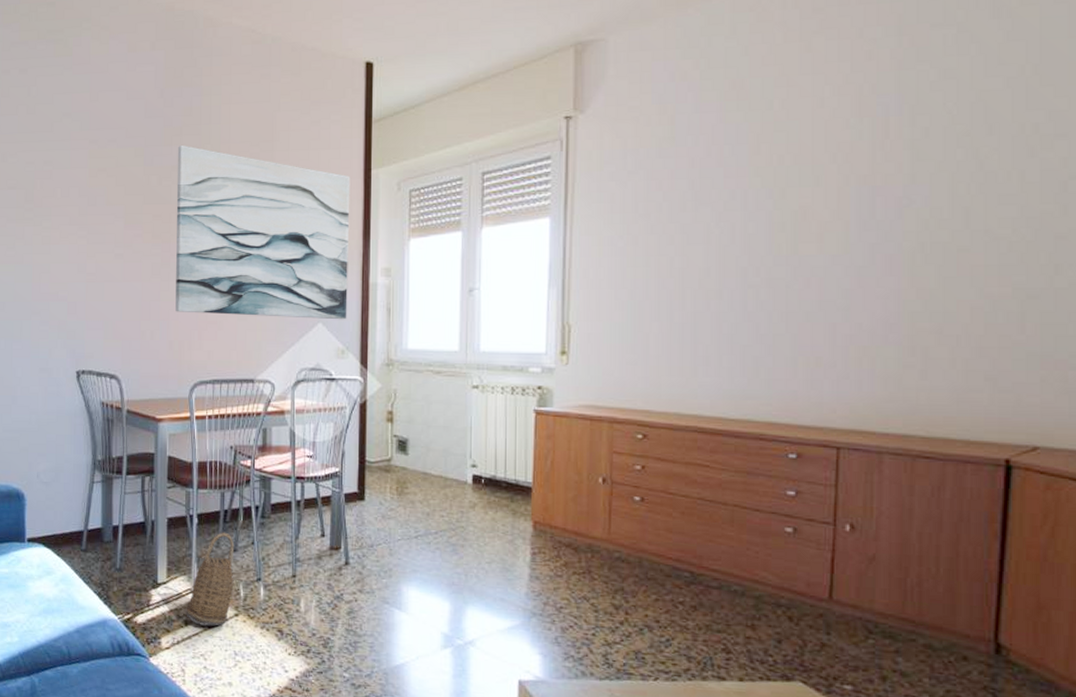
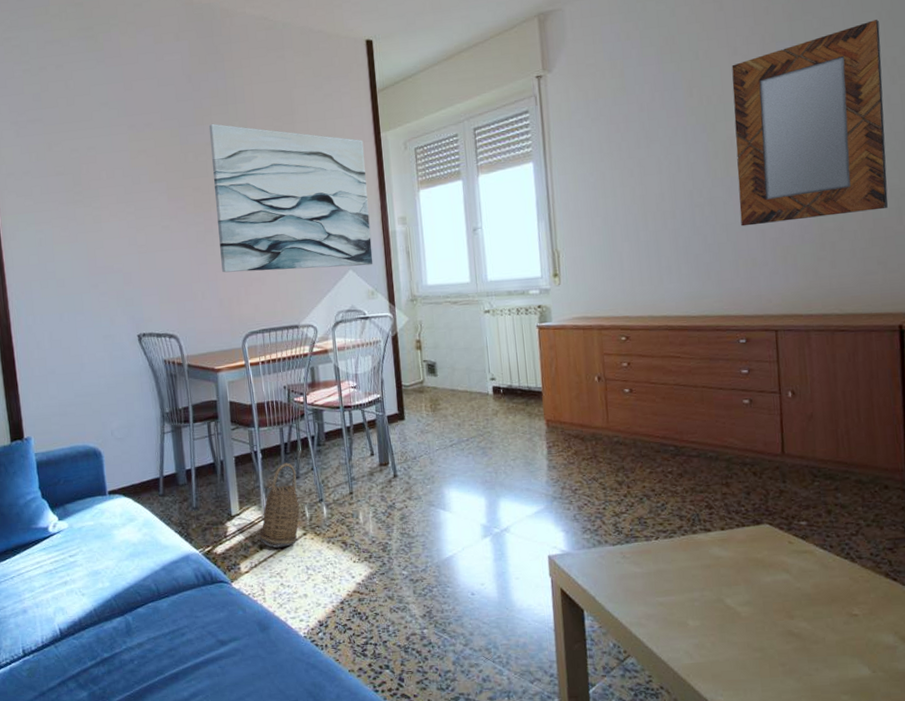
home mirror: none [806,75,1020,317] -> present [731,20,888,227]

